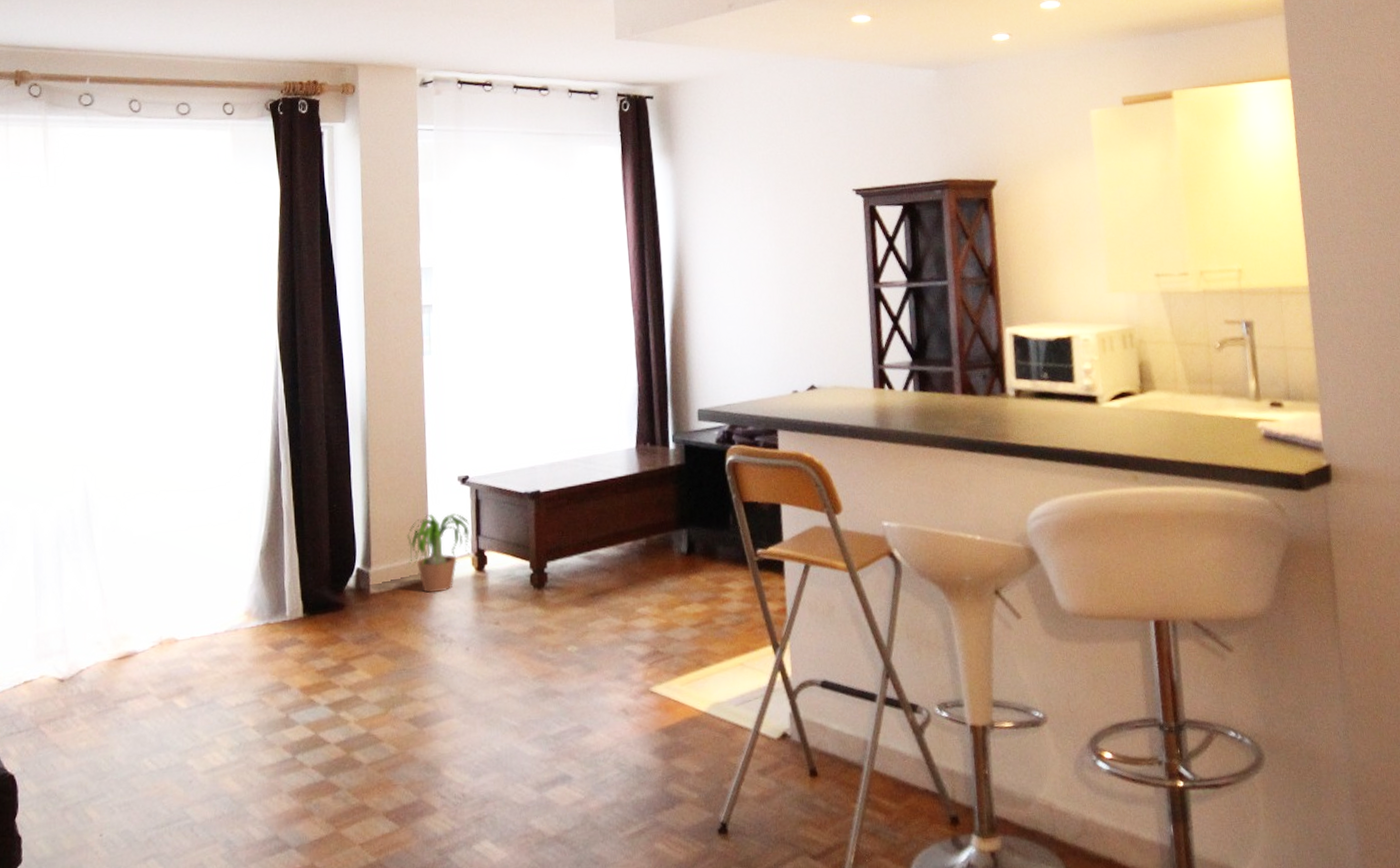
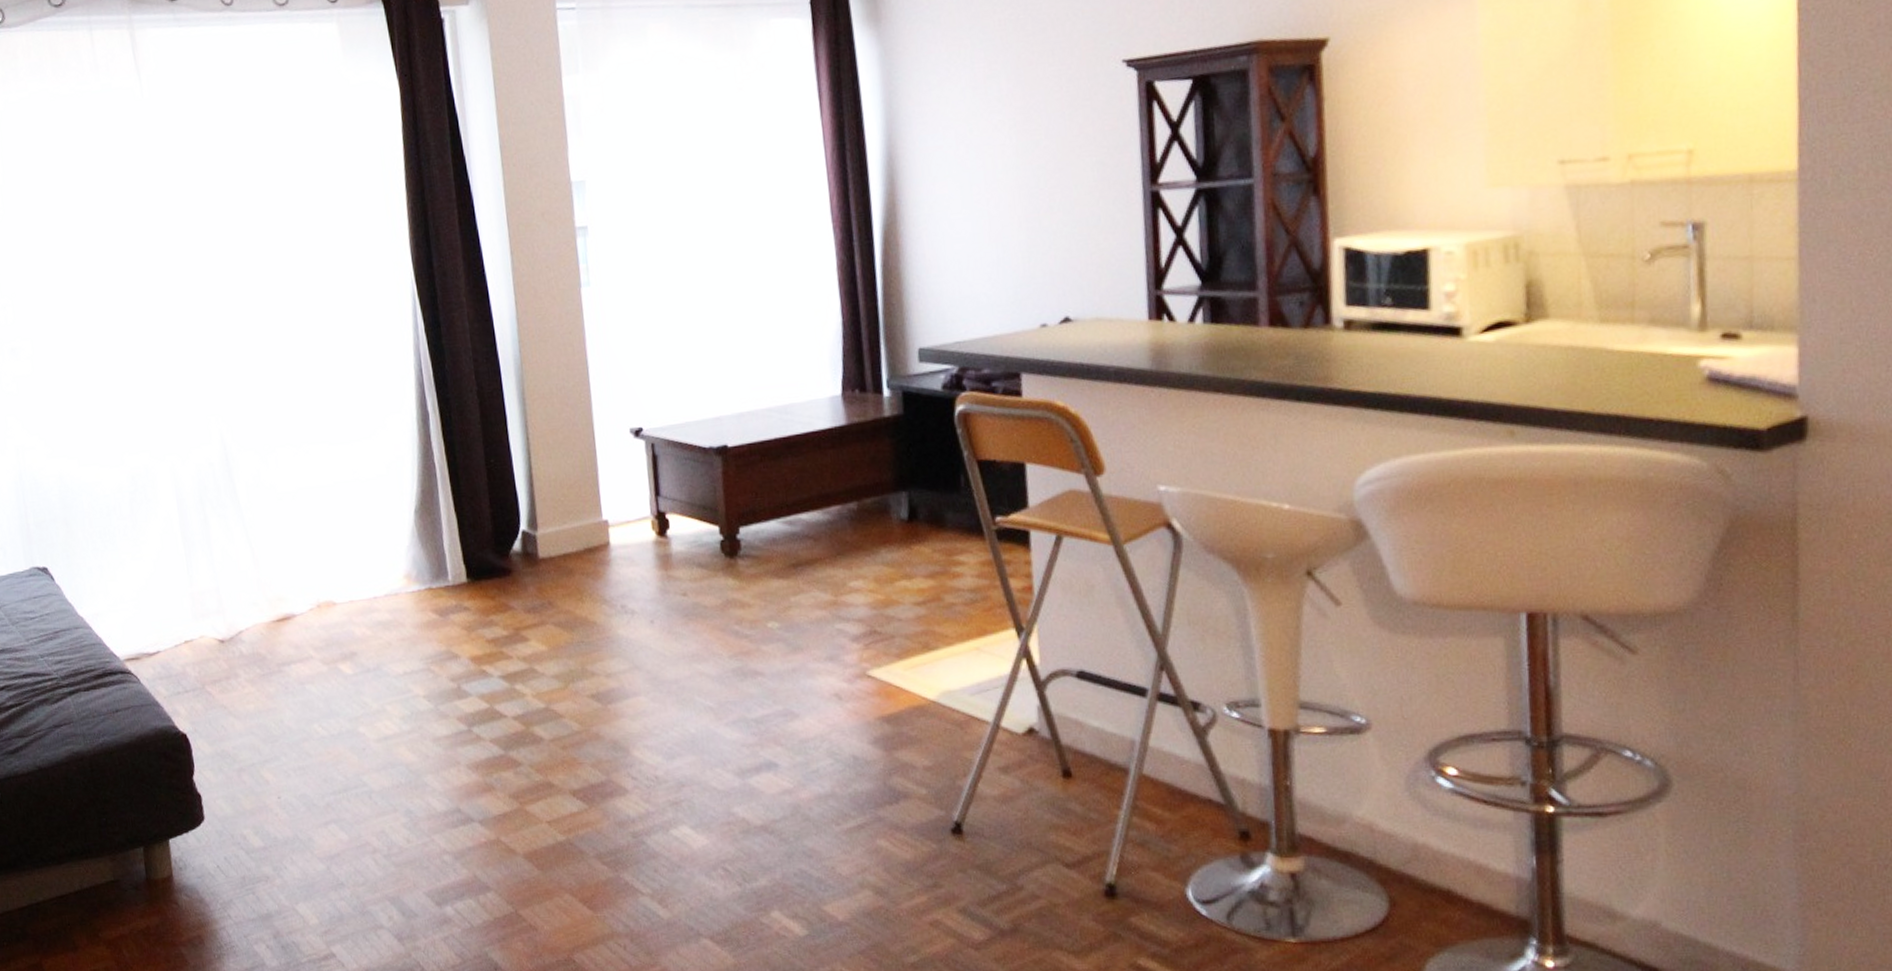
potted plant: present [407,513,478,593] -> none [576,470,658,560]

